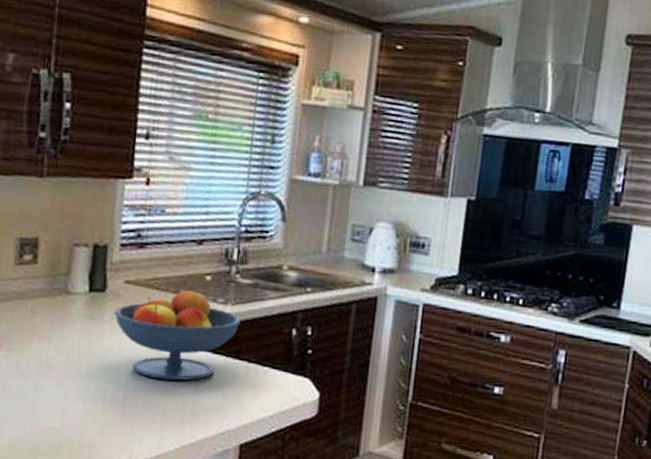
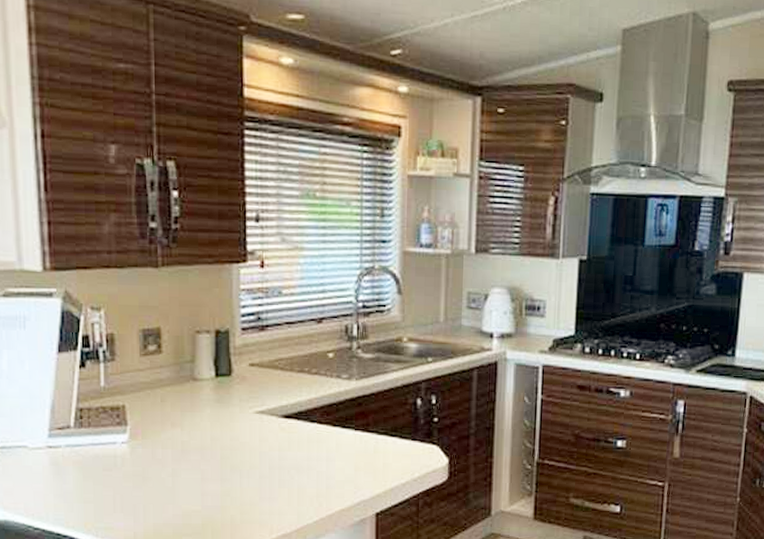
fruit bowl: present [114,289,241,381] -> none [242,367,366,457]

